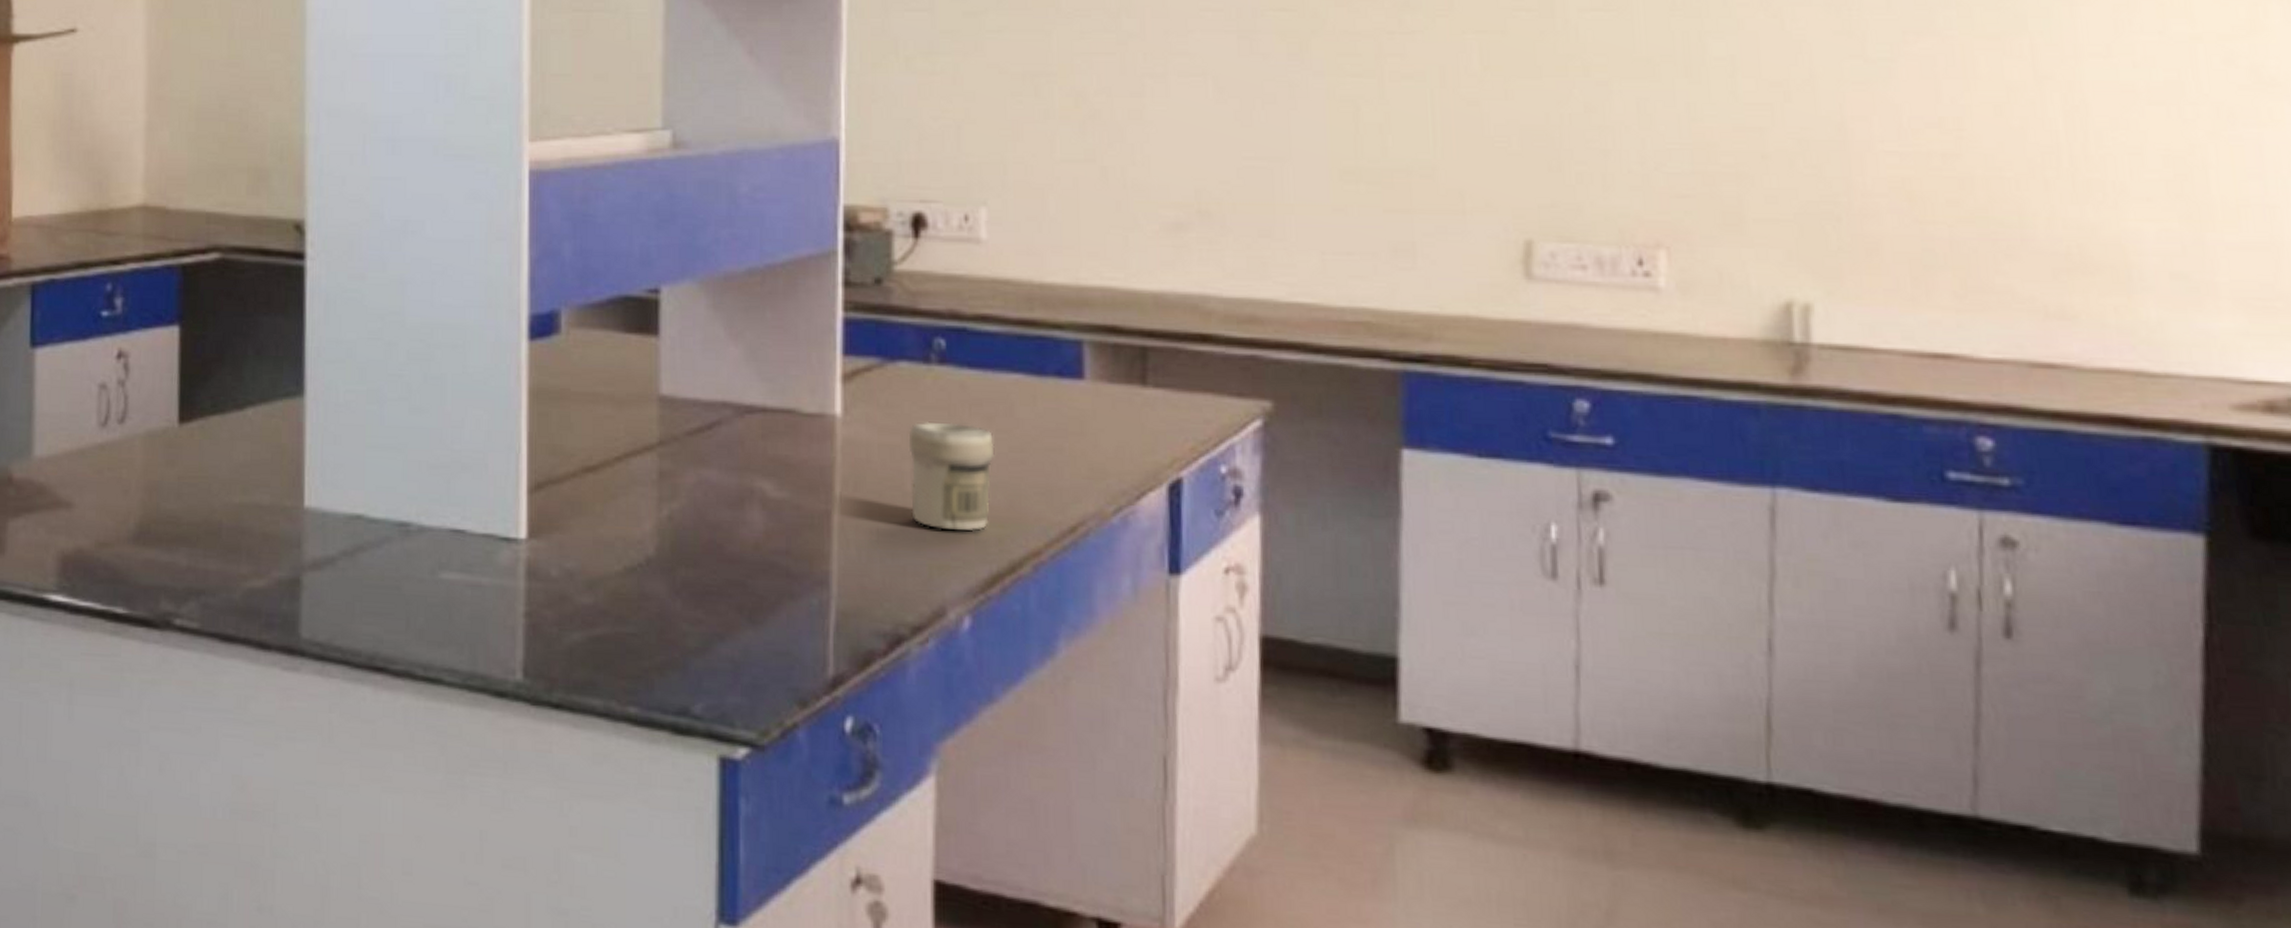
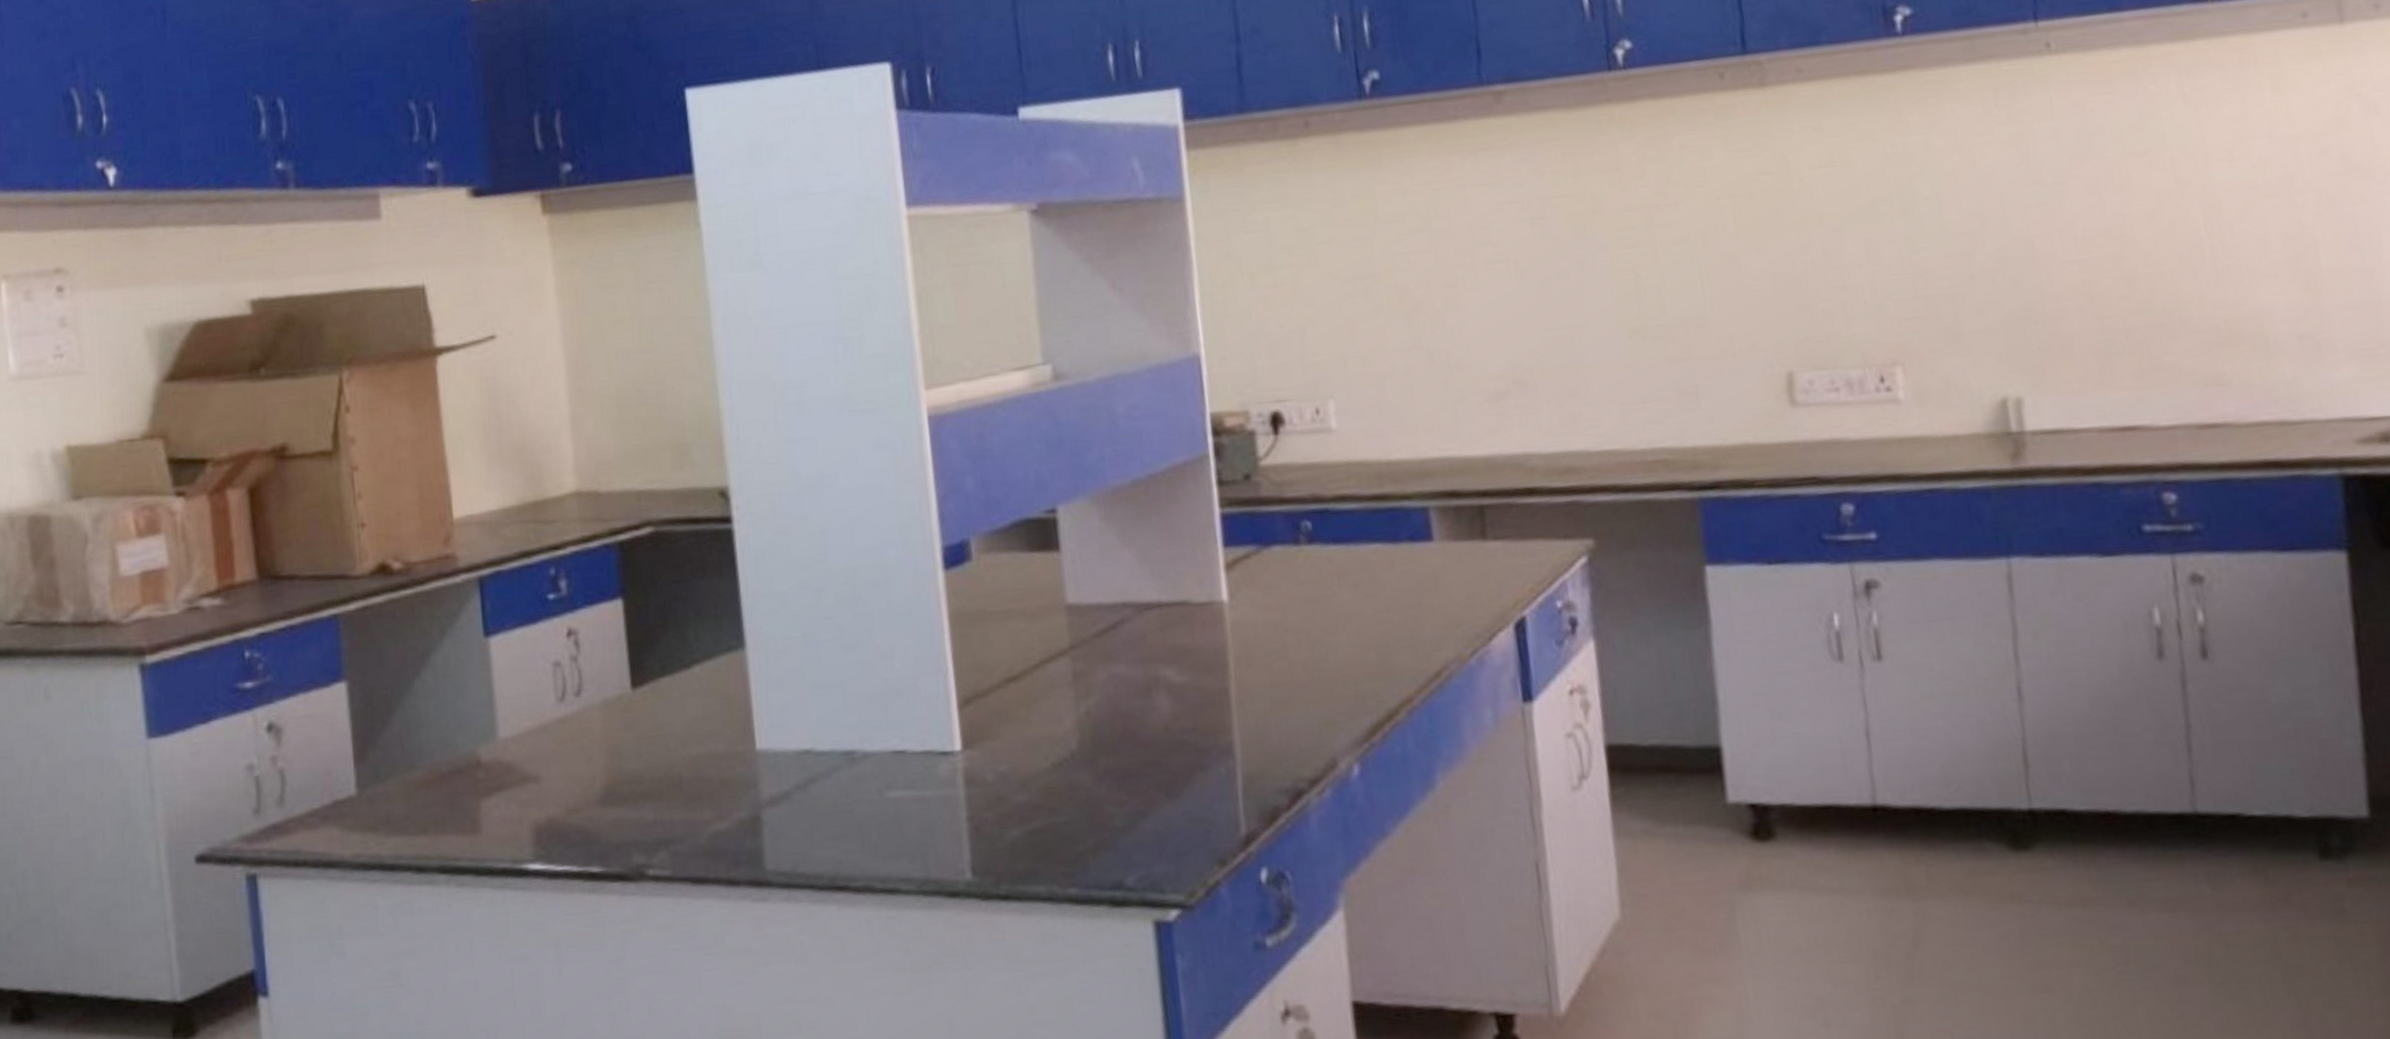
jar: present [908,421,995,532] -> none [1287,594,1366,690]

